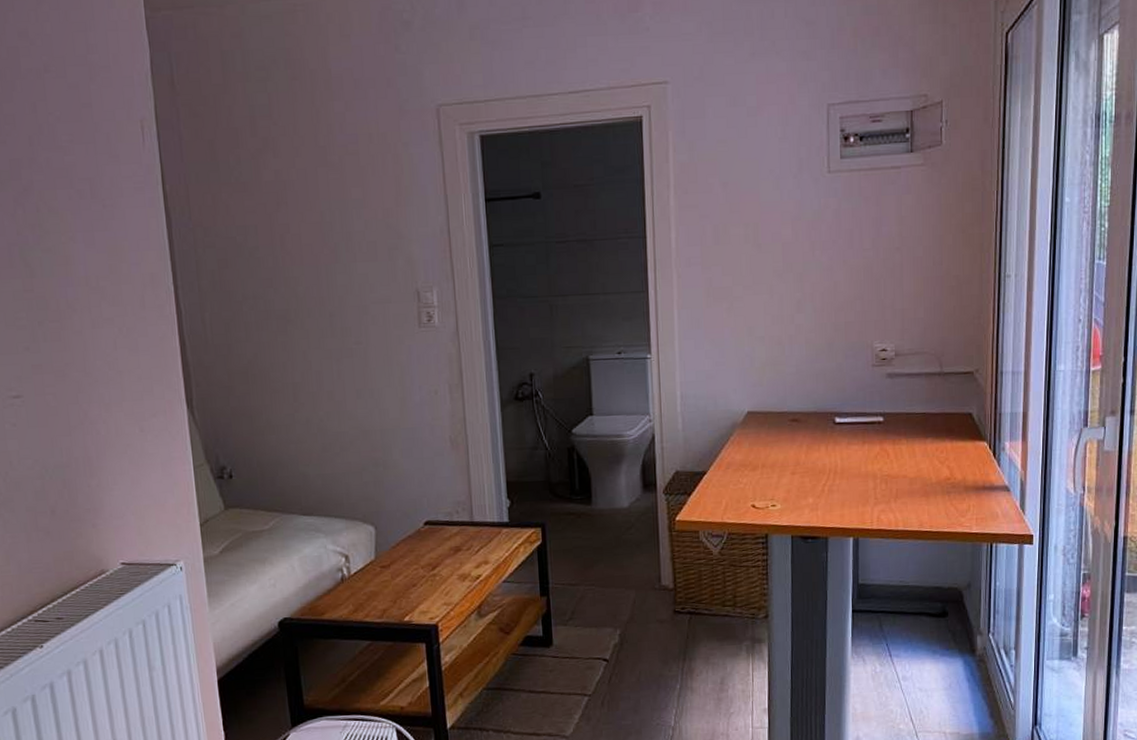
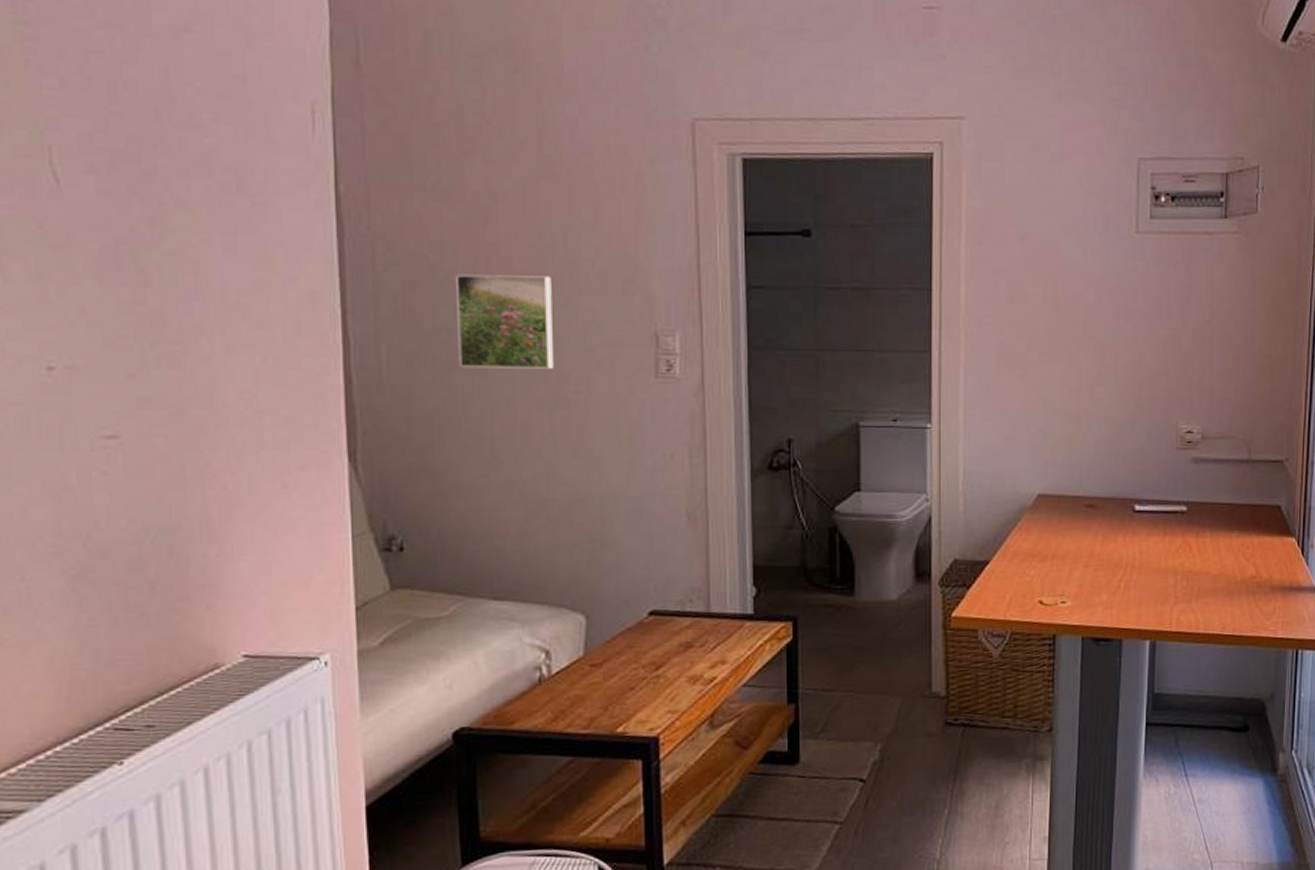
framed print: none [258,248,338,328] -> present [456,274,553,369]

